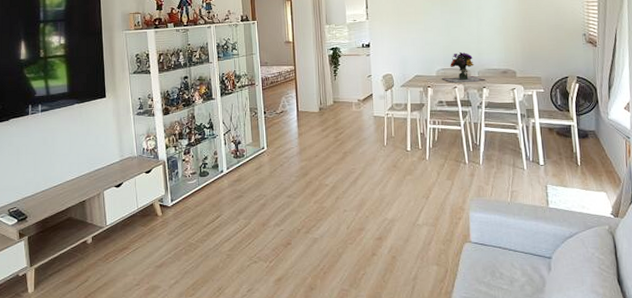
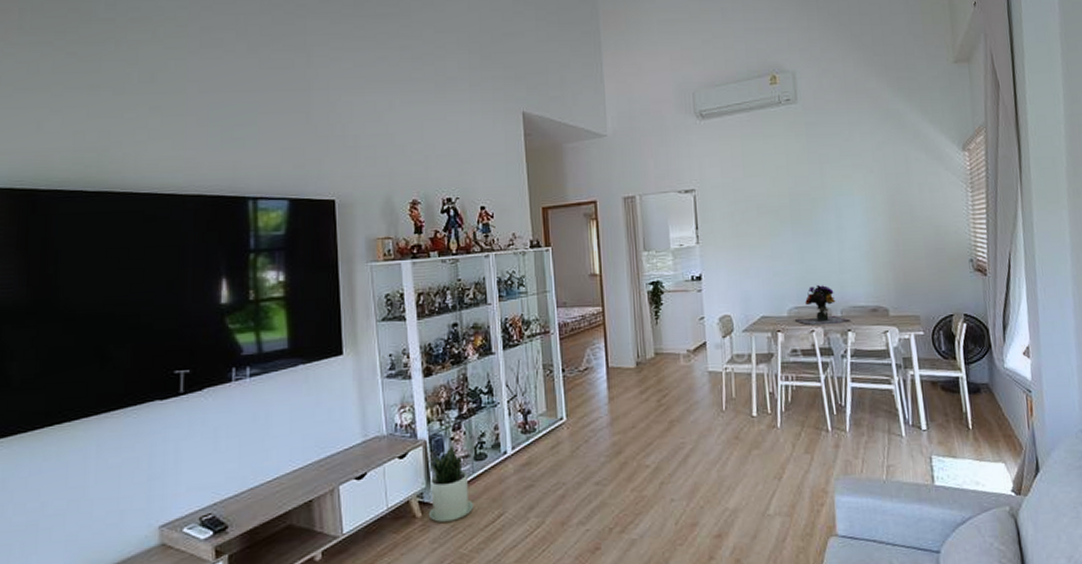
planter: none [167,165,199,221] -> present [429,445,474,523]

